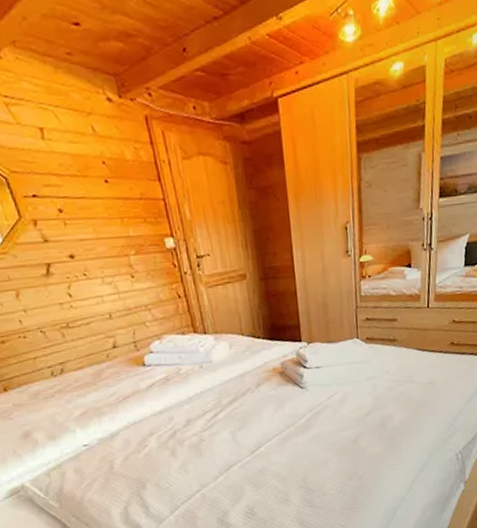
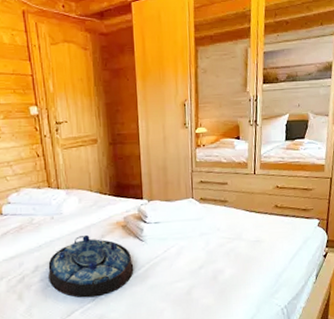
serving tray: none [200,383,295,452] -> present [47,234,134,298]

